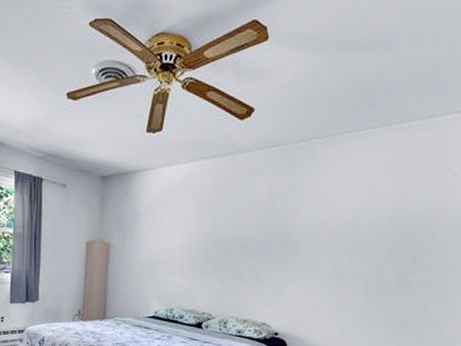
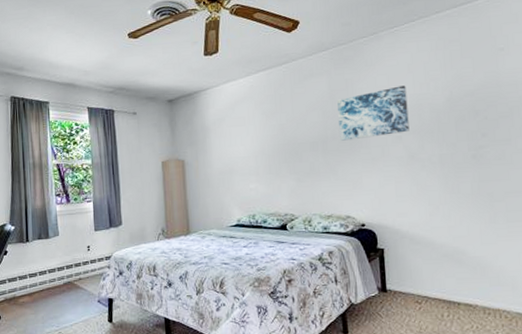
wall art: none [271,197,350,248] -> present [336,85,410,141]

